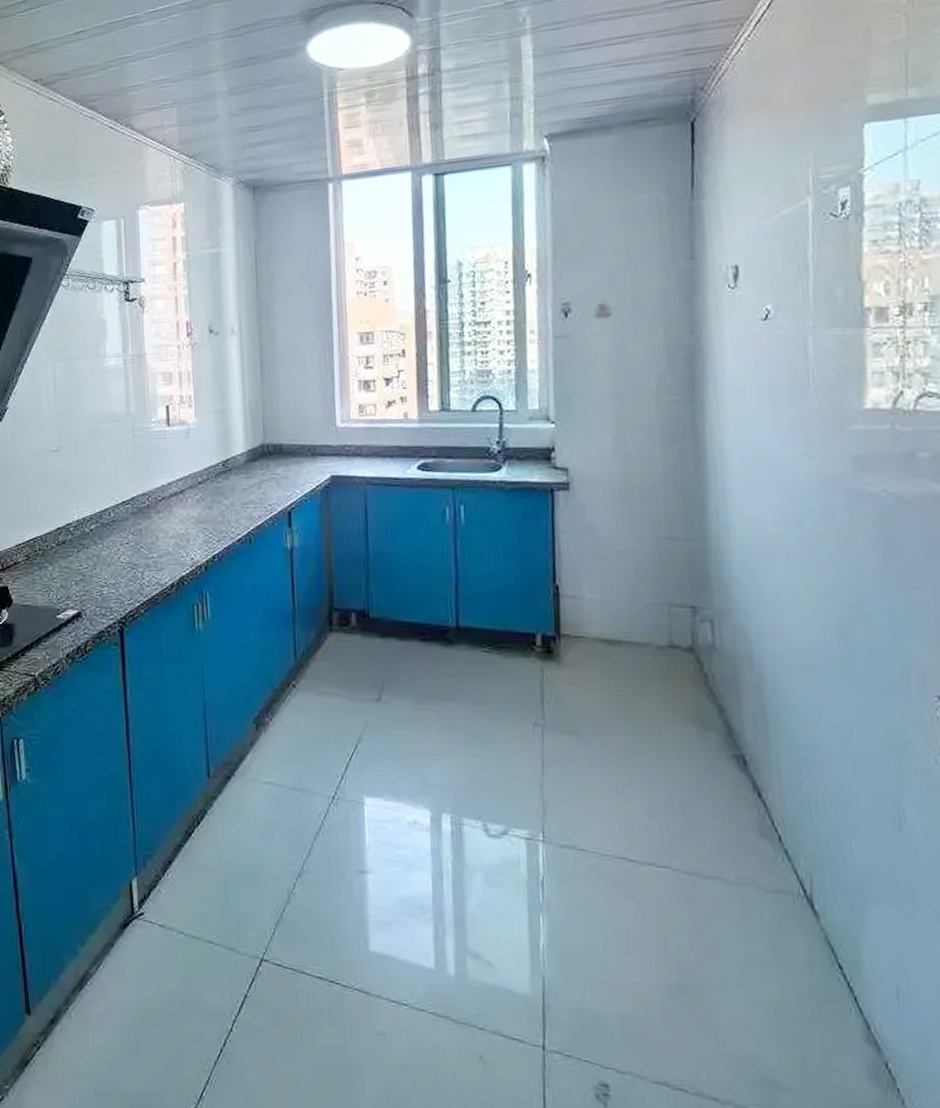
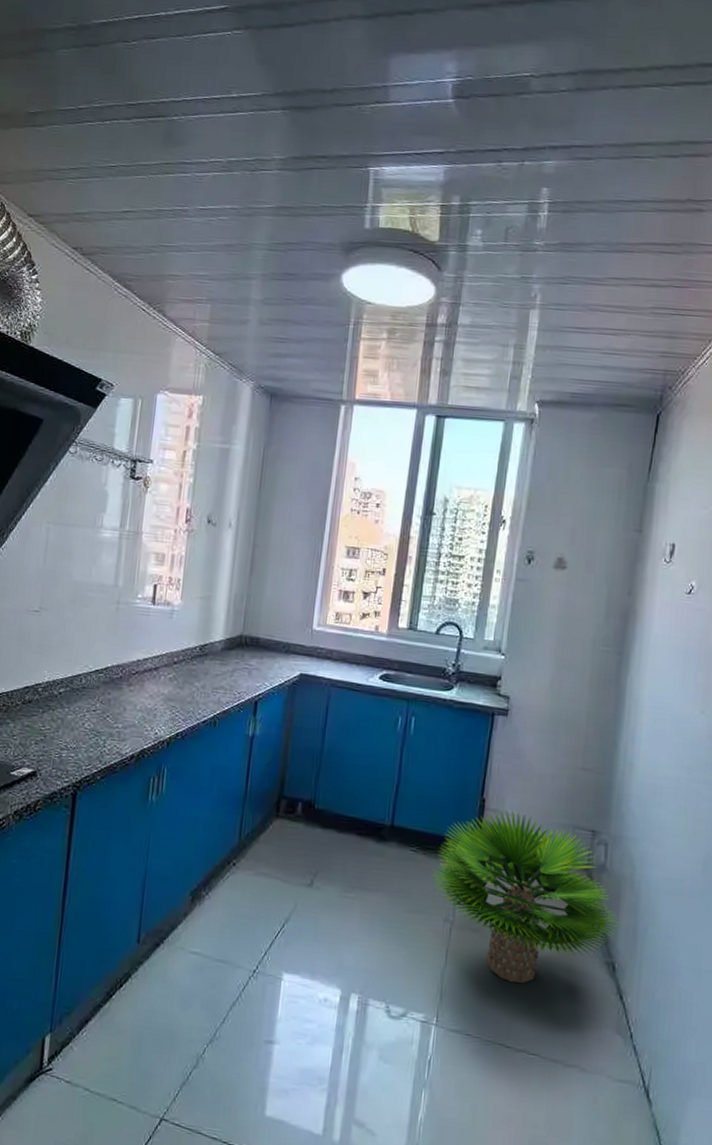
potted plant: none [510,595,744,787] -> present [431,810,619,983]

